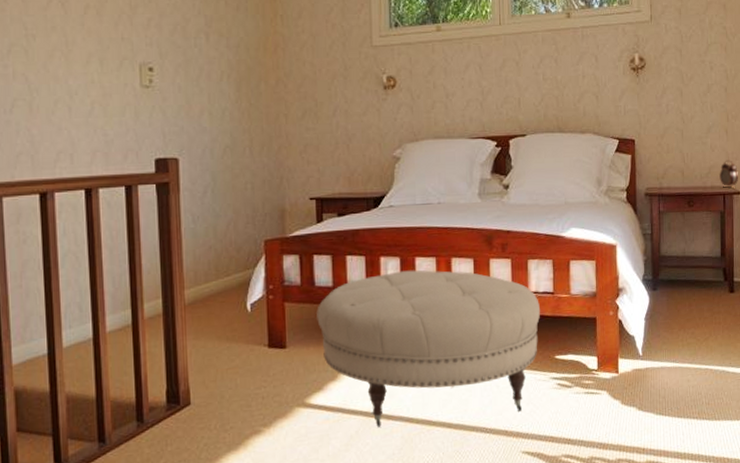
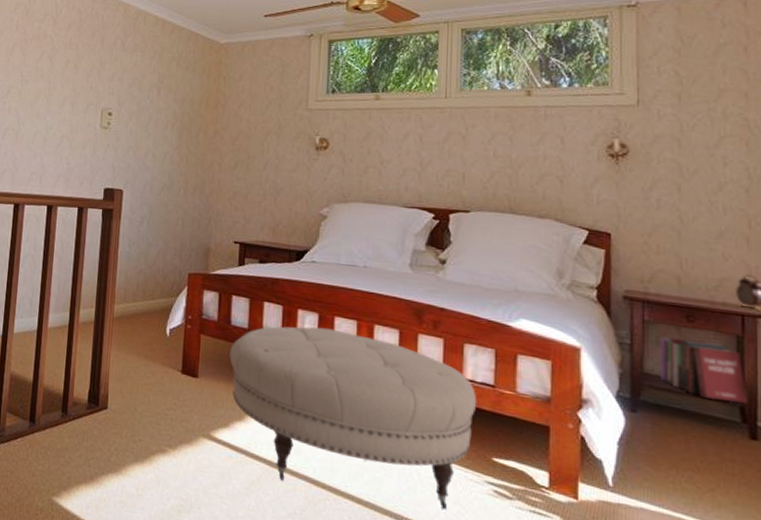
books: none [670,221,728,268] -> present [659,336,747,404]

